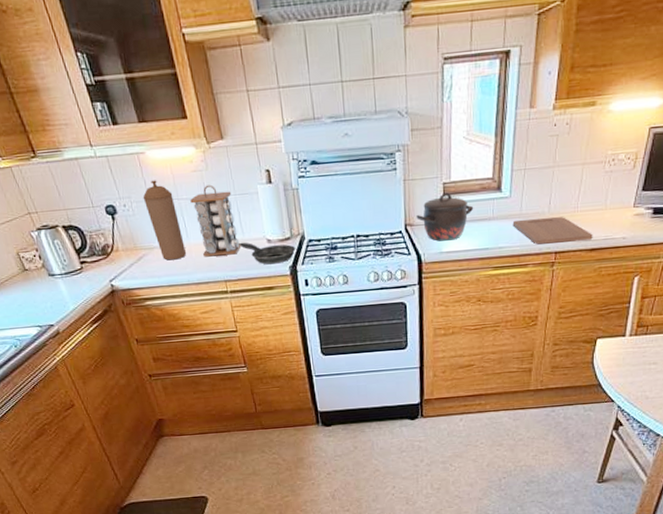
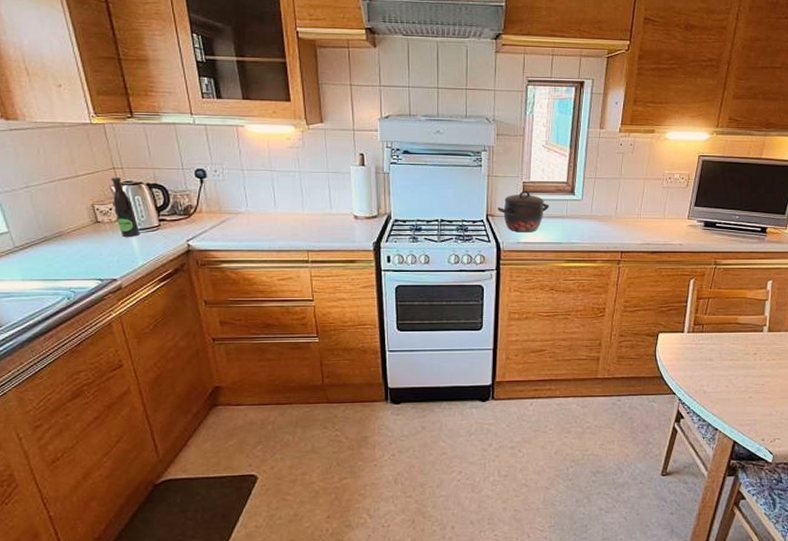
bottle: none [28,222,65,284] -> present [111,177,139,238]
canister: present [143,180,186,261] -> none [235,151,271,226]
spice rack: present [190,184,242,257] -> none [283,161,328,227]
frying pan: present [240,242,296,265] -> none [327,216,382,239]
cutting board: present [512,217,593,245] -> none [583,220,654,243]

